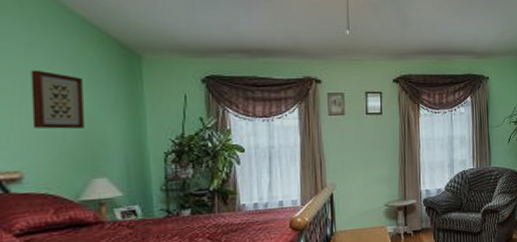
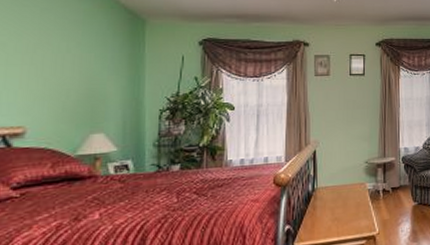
wall art: present [31,69,84,129] -> none [40,32,90,87]

